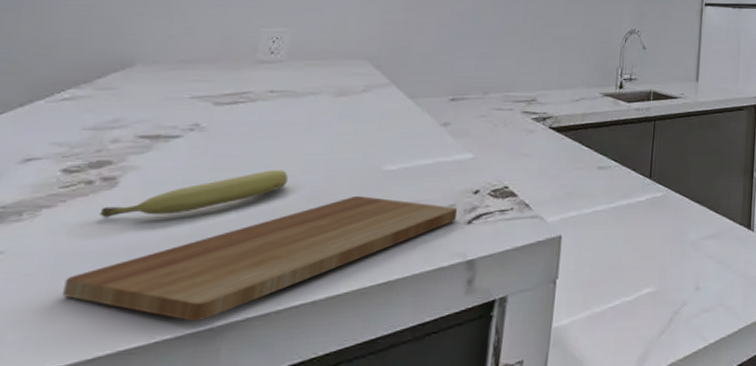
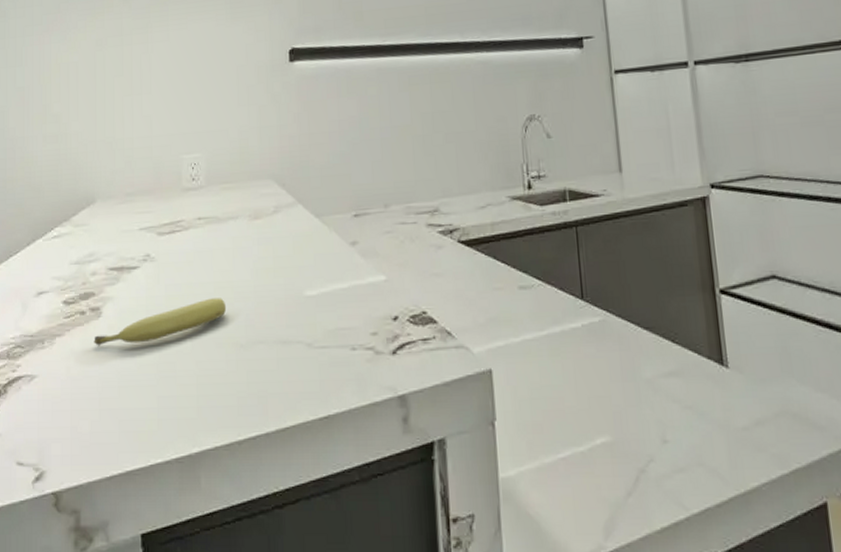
cutting board: present [62,195,458,321] -> none [81,323,381,447]

